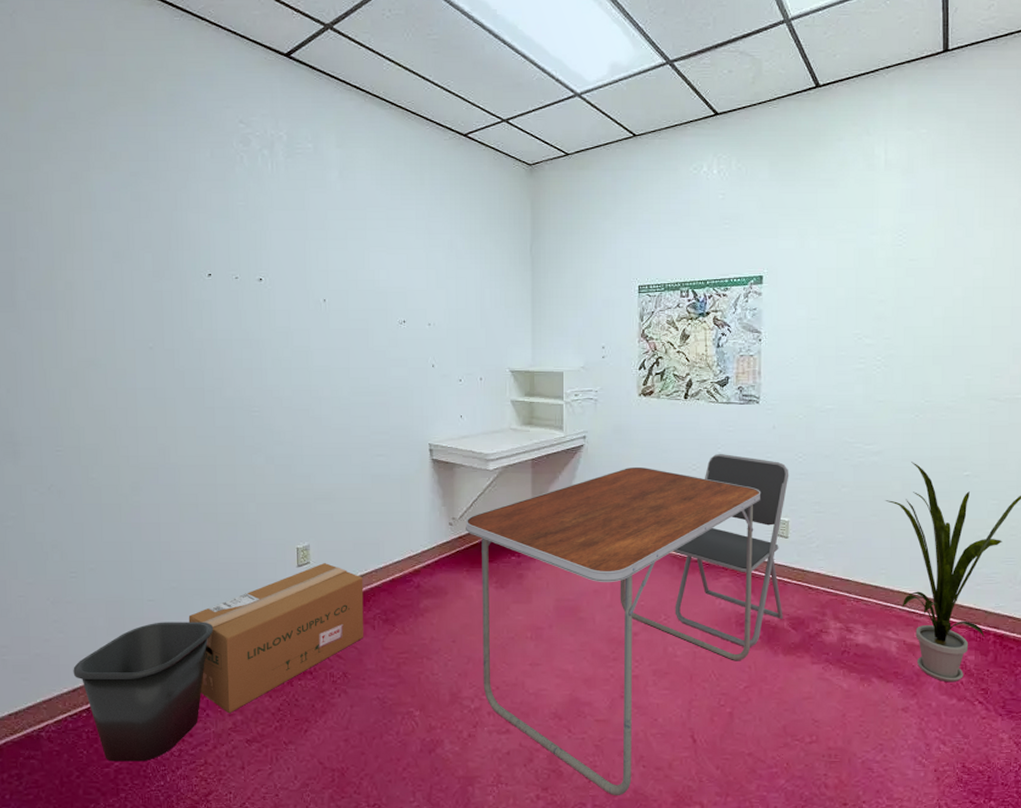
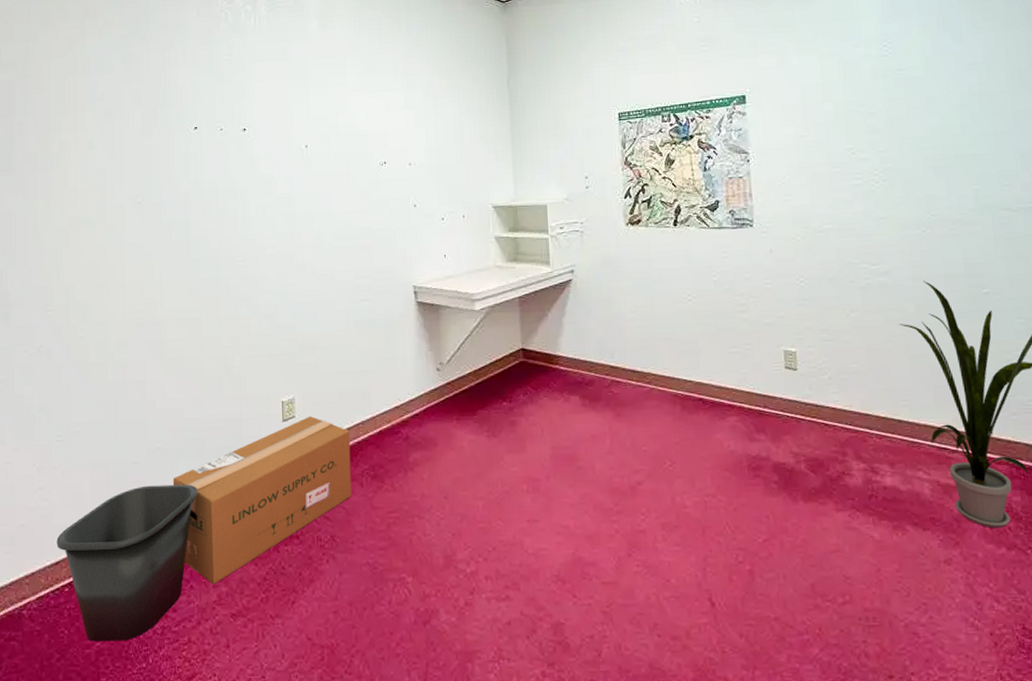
folding table: present [466,466,761,796] -> none [453,299,767,672]
folding chair: present [674,453,789,647] -> none [674,281,800,494]

